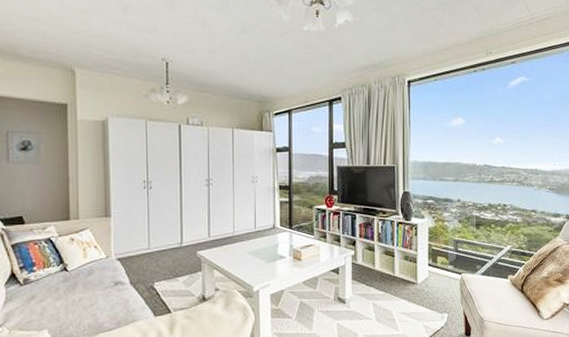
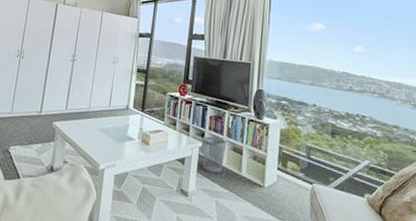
wastebasket: none [354,243,378,278] -> present [202,136,227,174]

